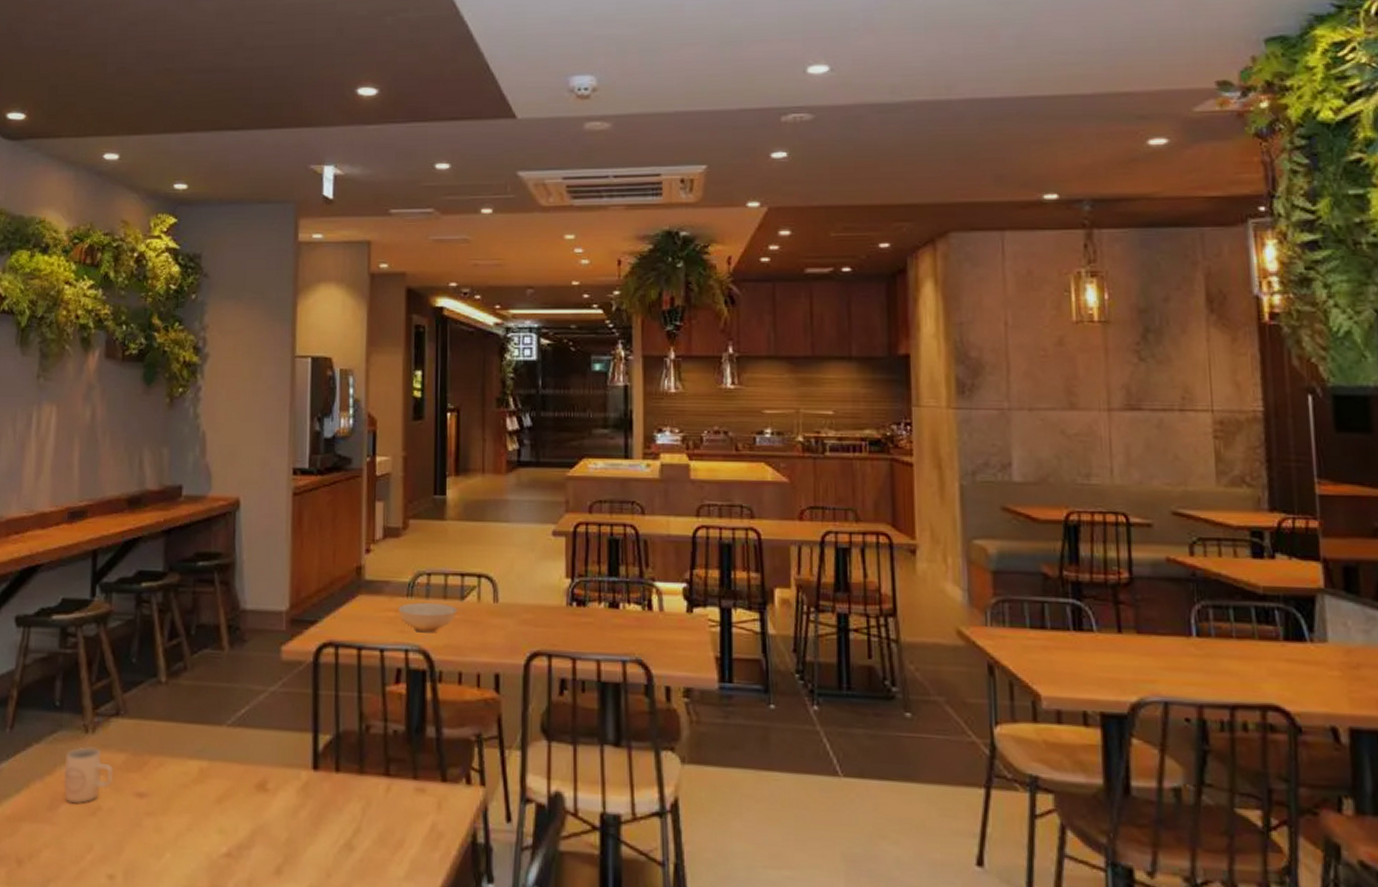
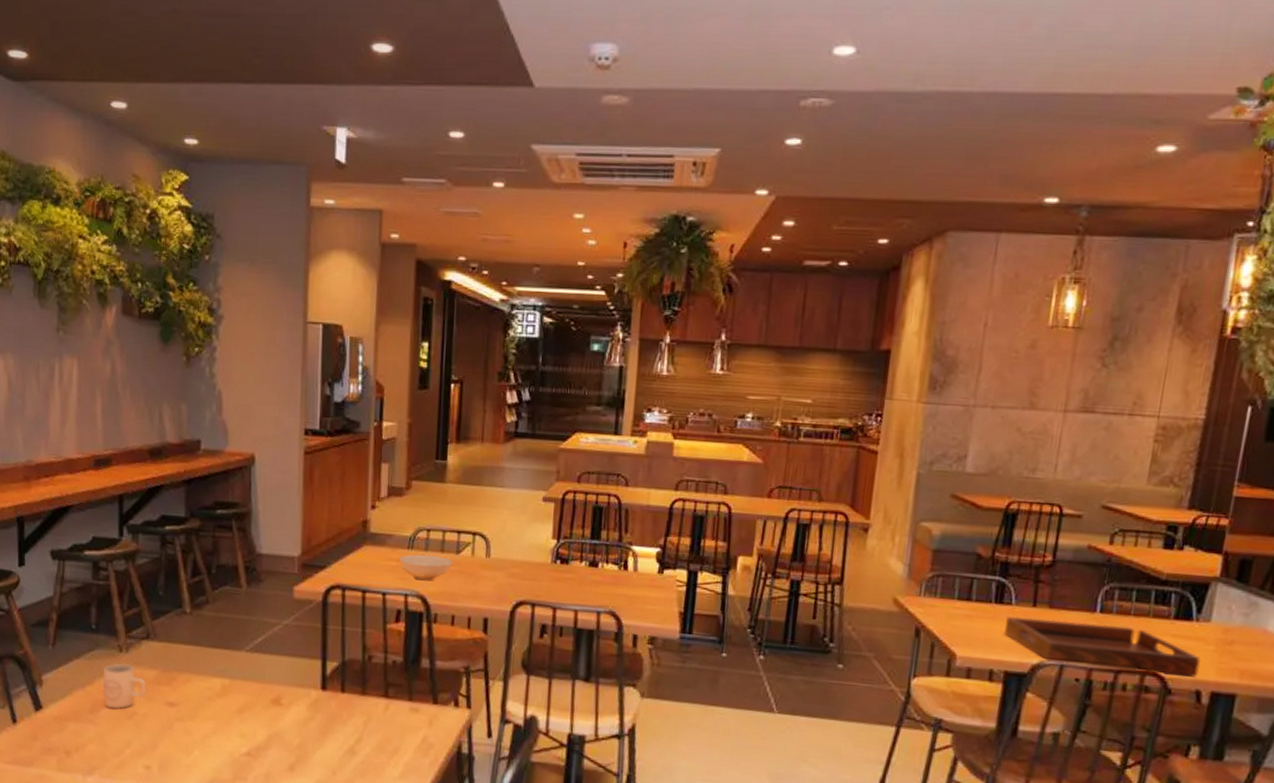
serving tray: none [1091,645,1329,711] -> present [1004,616,1201,677]

